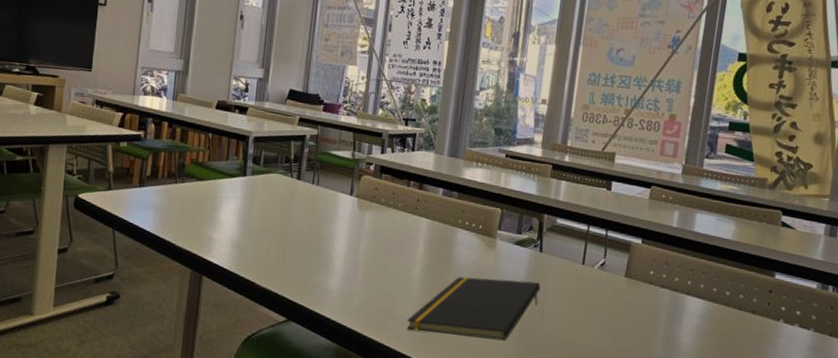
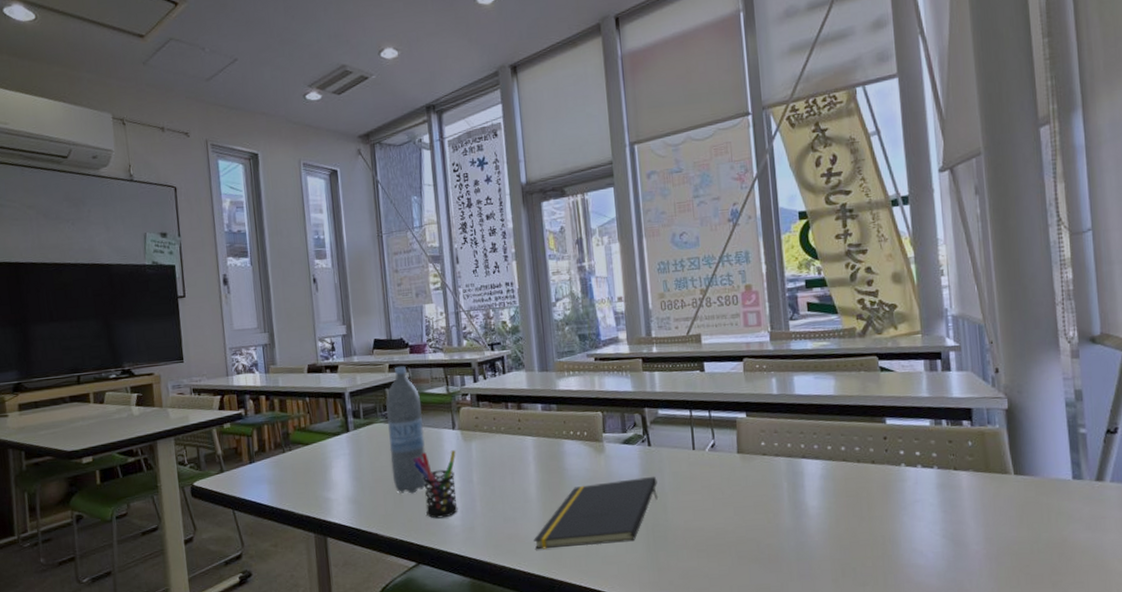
water bottle: none [280,121,324,250] -> present [385,366,427,494]
pen holder: none [304,212,349,281] -> present [412,450,458,519]

